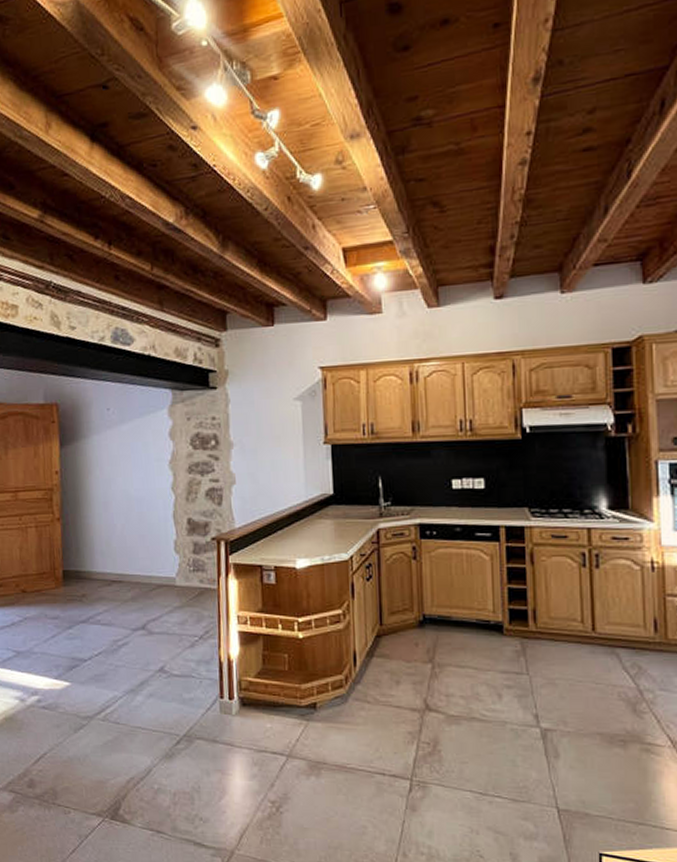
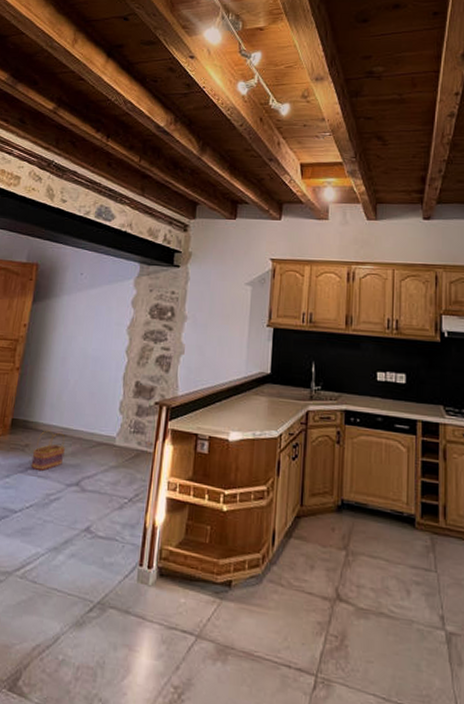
basket: none [91,578,125,618] -> present [31,430,65,471]

